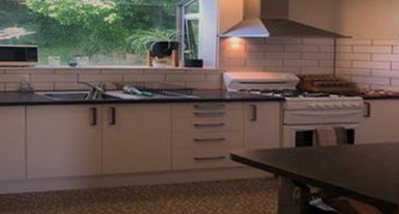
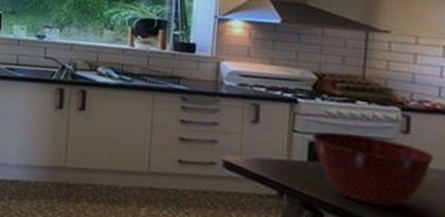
mixing bowl: none [298,121,388,177] -> present [312,132,434,208]

